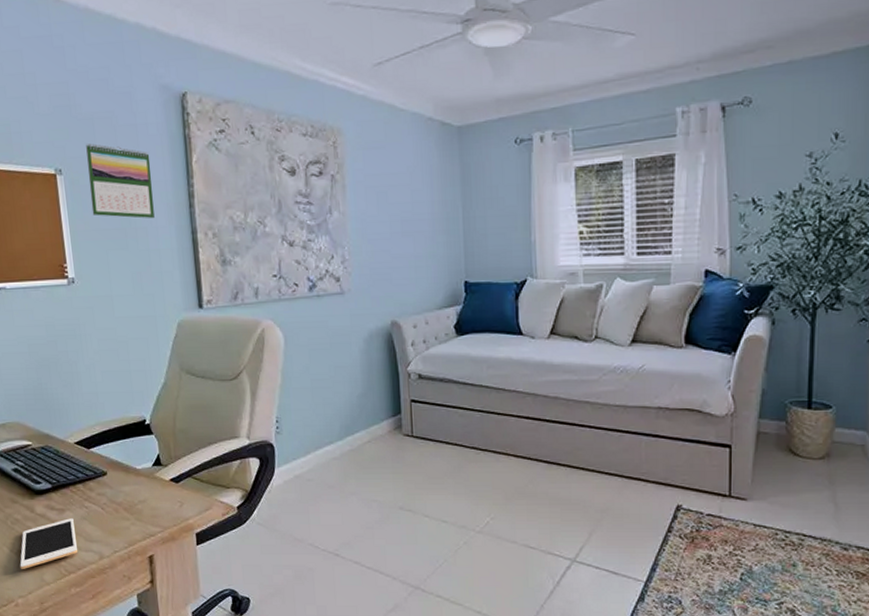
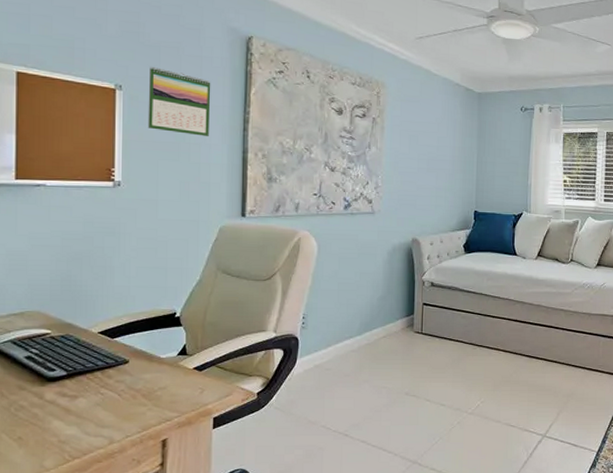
cell phone: present [20,518,77,569] -> none [18,404,86,456]

